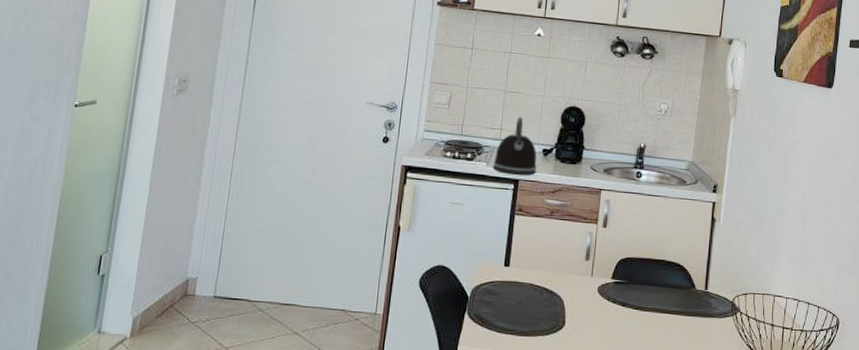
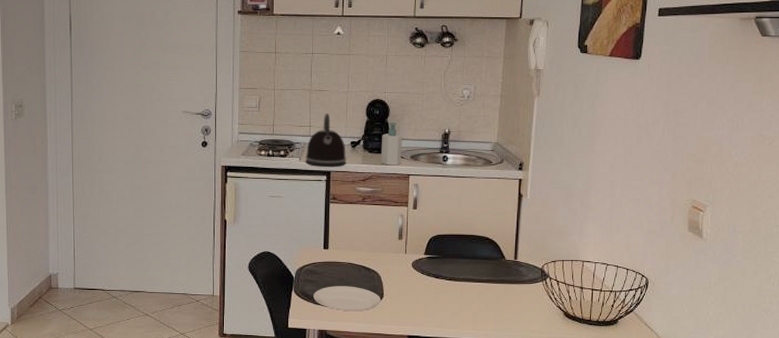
plate: none [488,309,562,341] -> present [314,286,381,312]
soap bottle: none [572,132,596,179] -> present [381,122,402,166]

